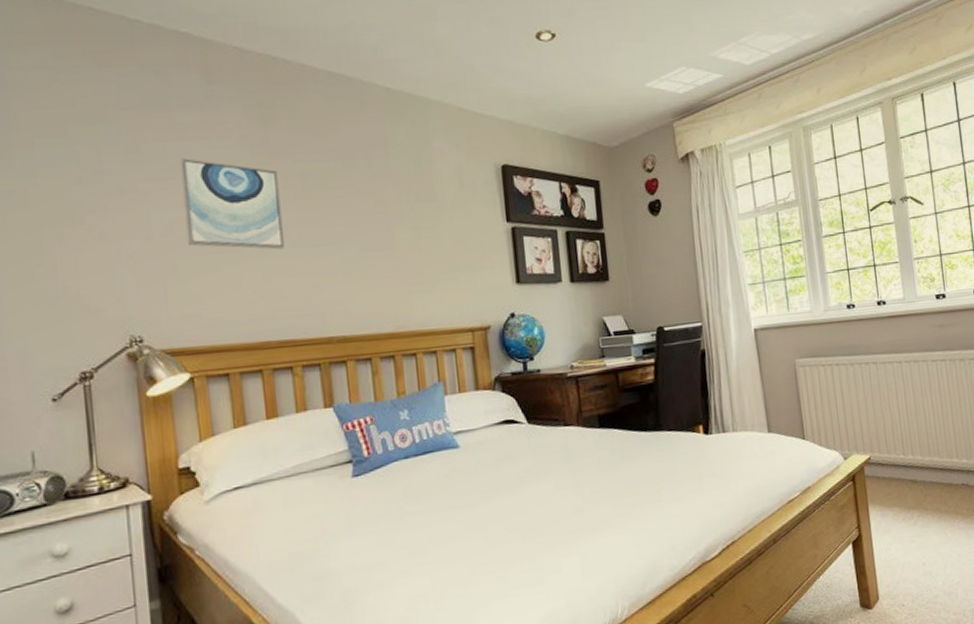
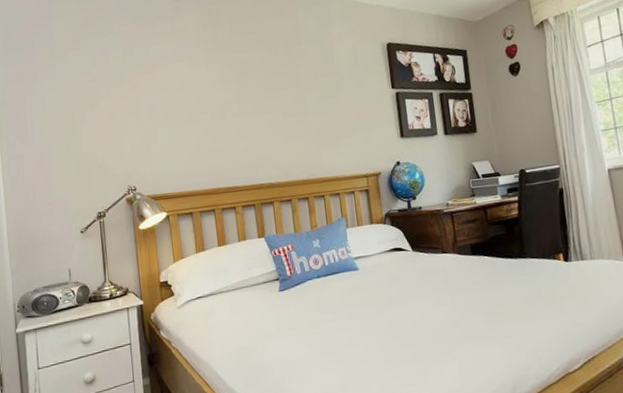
wall art: present [179,157,284,250] -> none [158,56,228,120]

